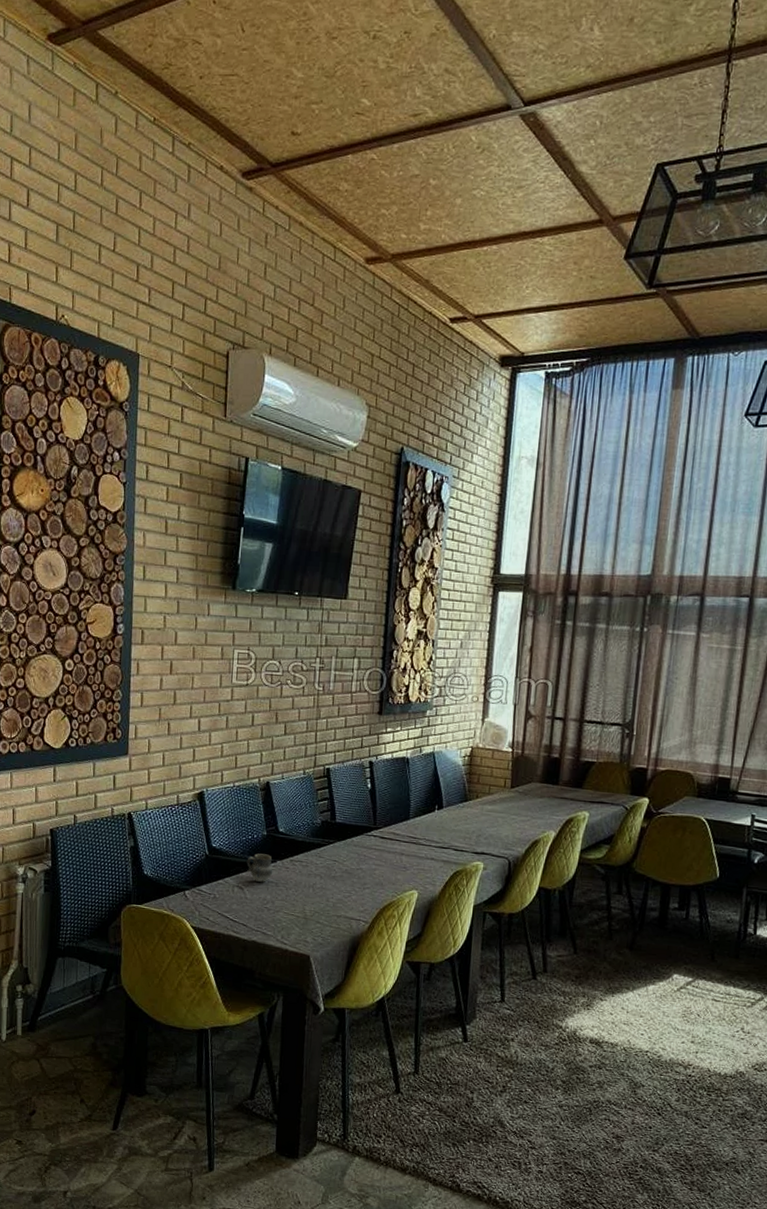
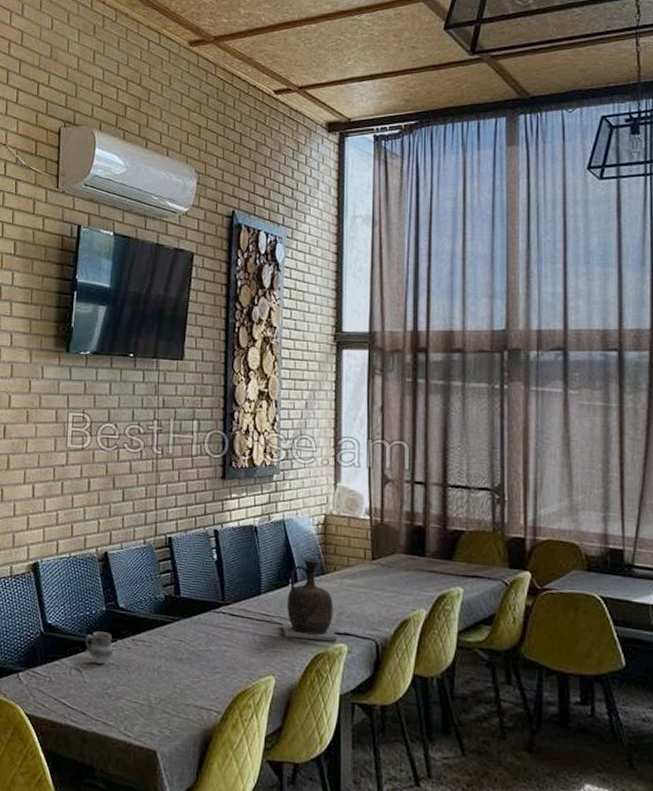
vase: none [426,786,475,860] -> present [282,557,337,641]

